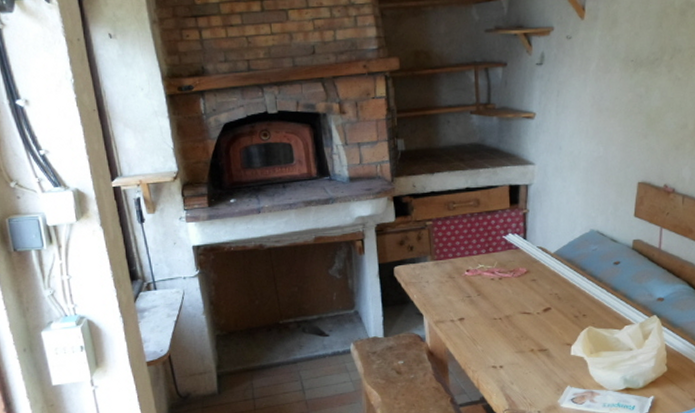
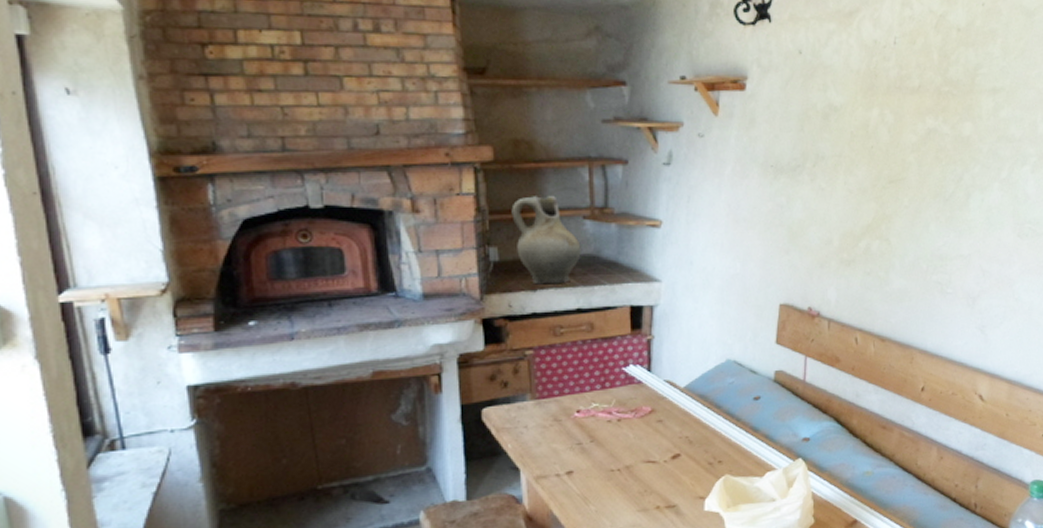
ceramic jug: none [414,96,469,169] -> present [511,196,581,285]

